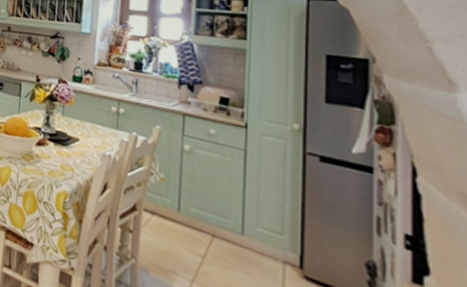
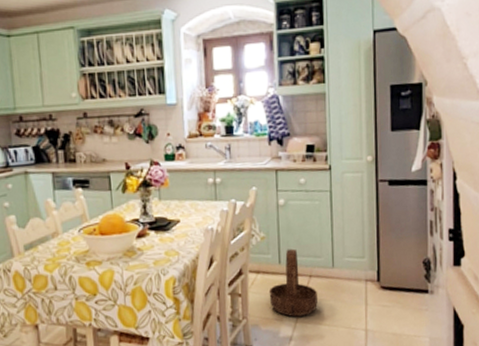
basket: none [163,198,220,280] -> present [269,248,318,317]

